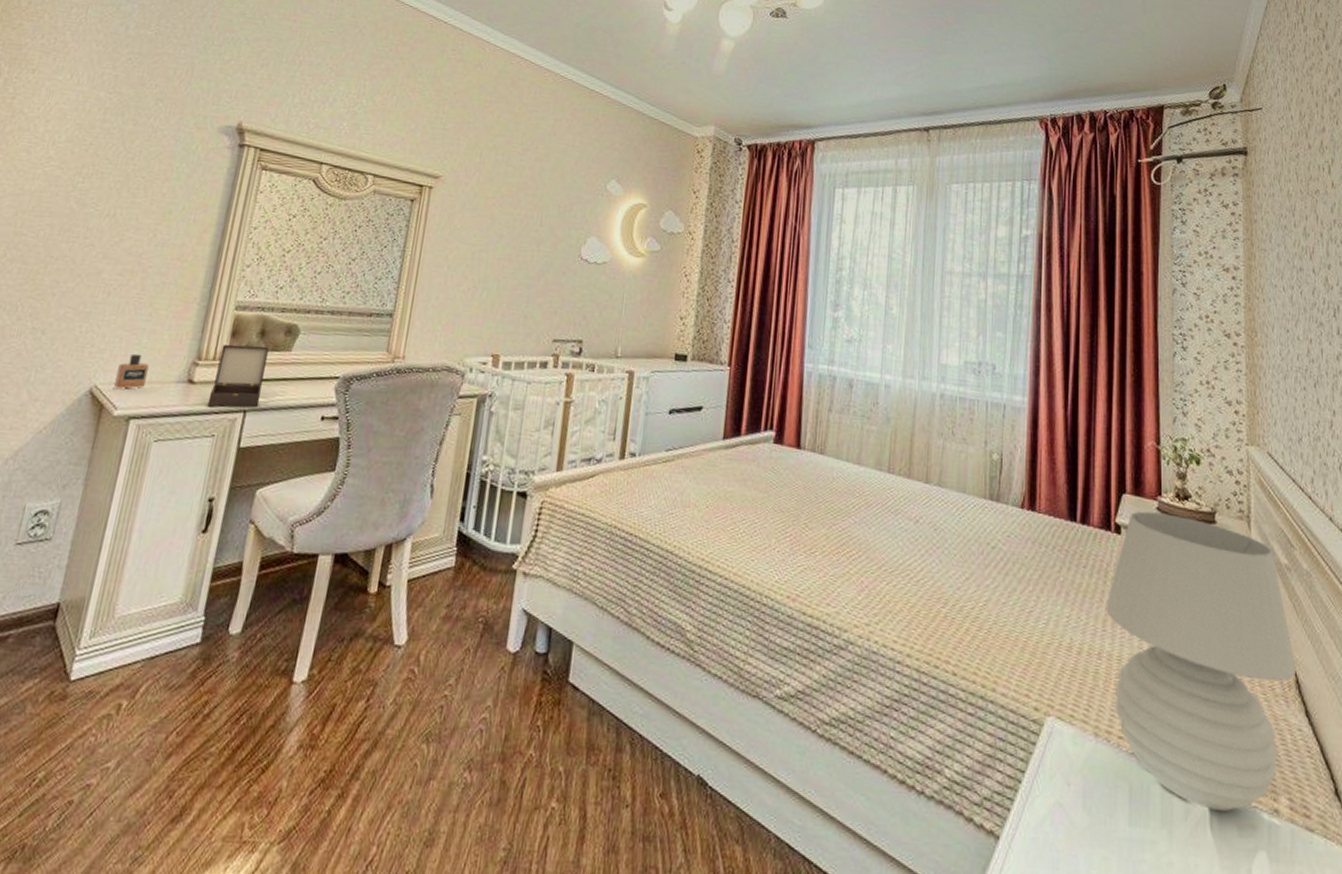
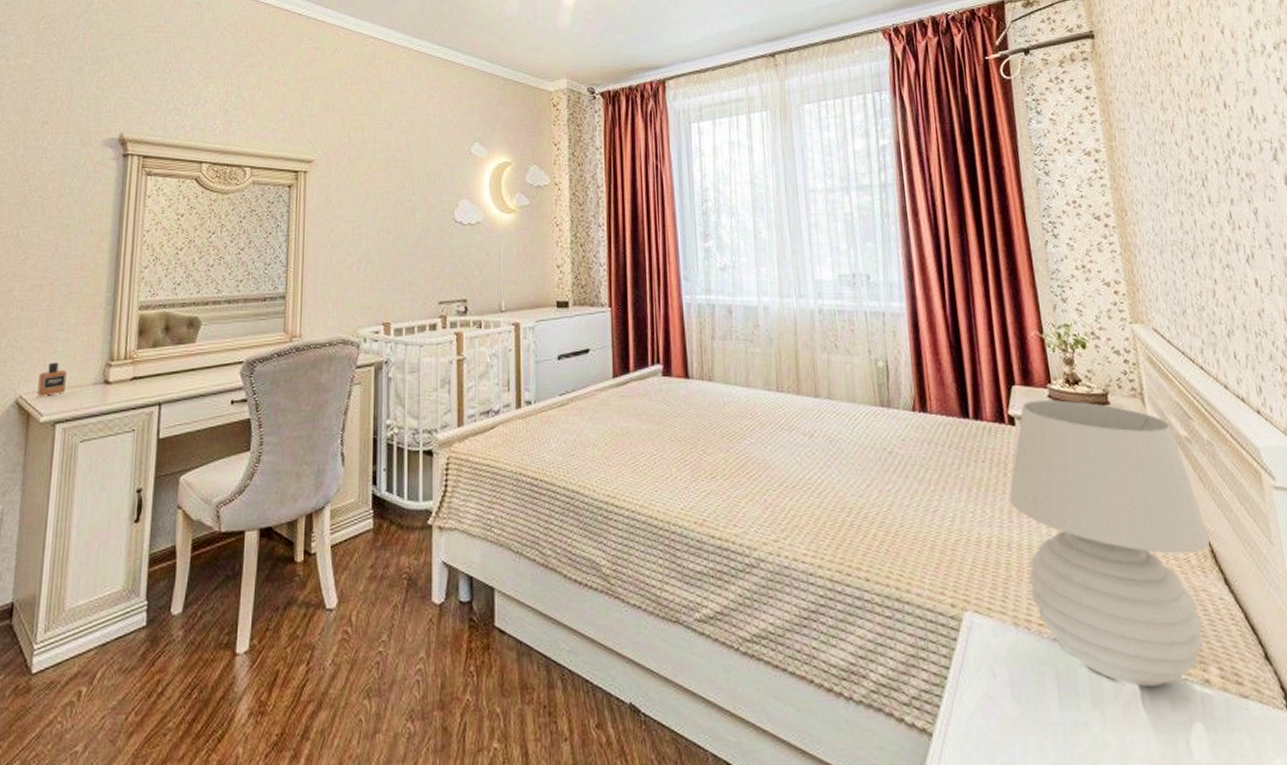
jewelry box: present [207,344,269,408] -> none [124,341,174,404]

